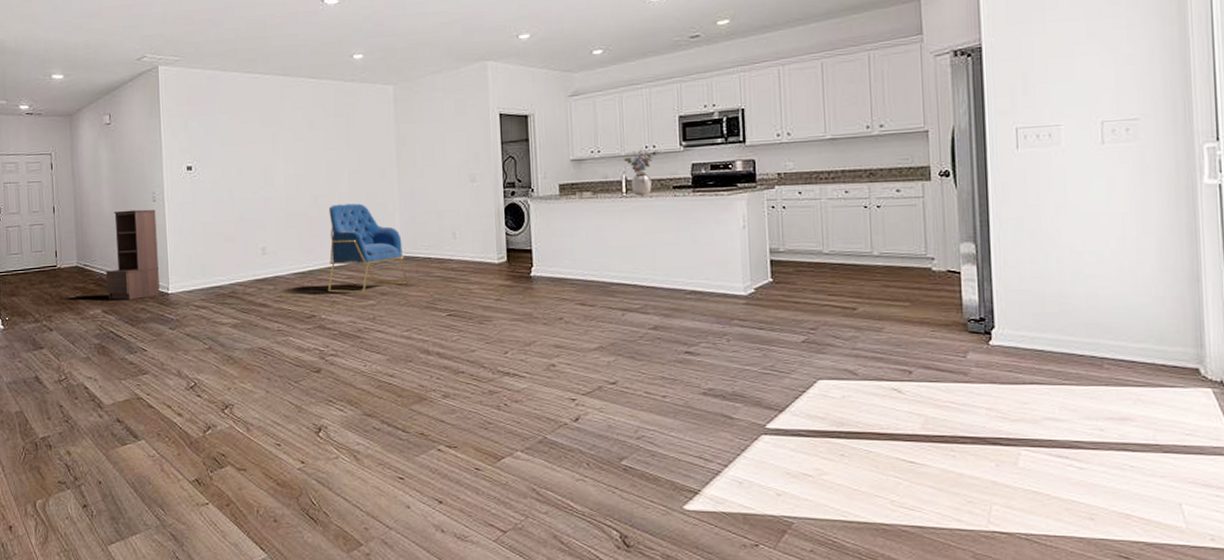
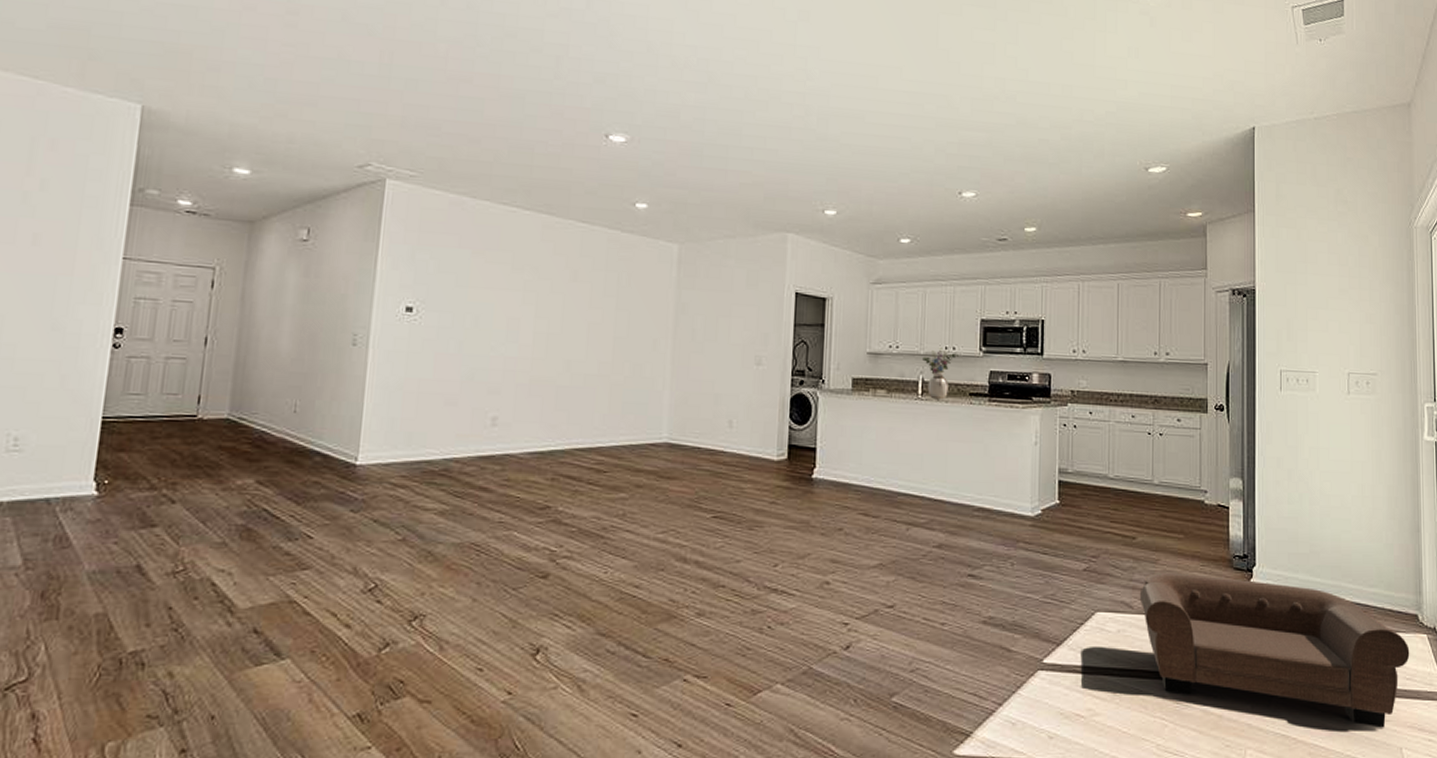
bookshelf: present [106,209,160,301] -> none [267,352,354,470]
armchair: present [327,203,408,294] -> none [569,374,670,485]
dog bed: none [863,339,1190,484] -> present [1139,572,1410,728]

